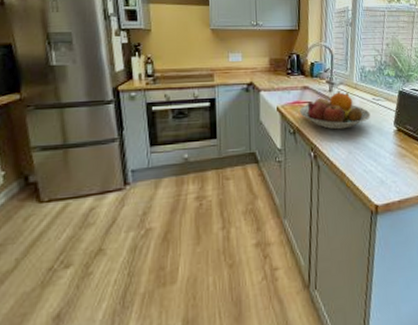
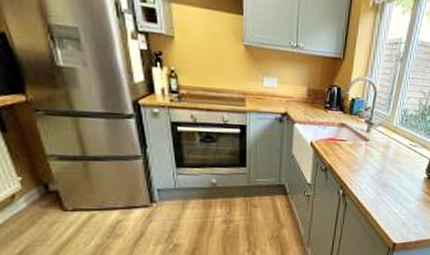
fruit bowl: present [299,91,371,130] -> none [333,132,405,171]

